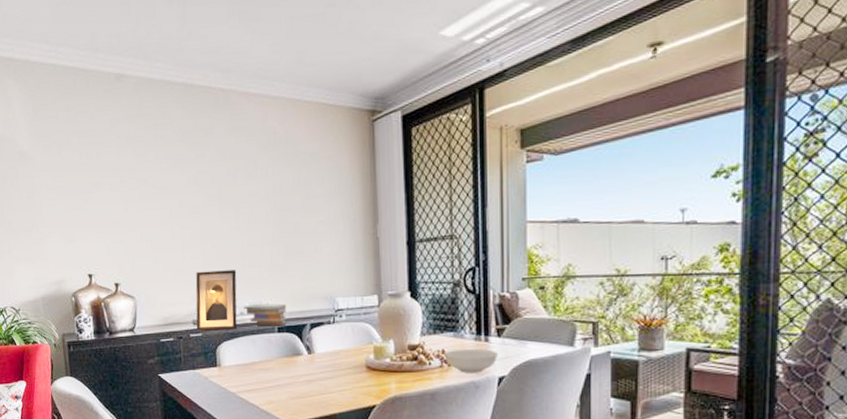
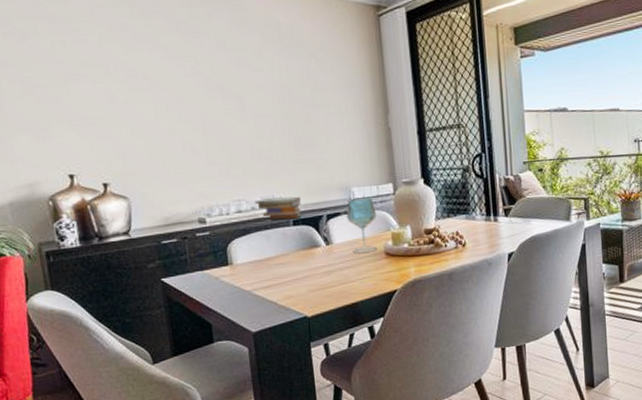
picture frame: present [195,270,238,331] -> none [199,164,249,230]
wine glass: none [330,309,359,365] -> present [346,198,377,254]
bowl: present [444,349,499,373] -> none [458,229,507,252]

